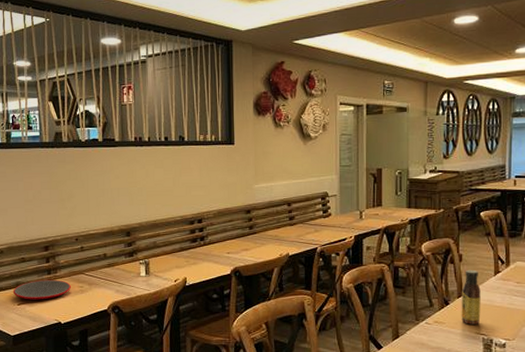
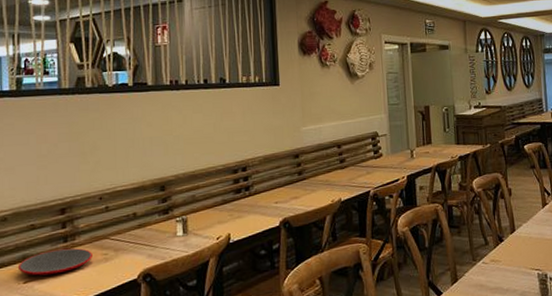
sauce bottle: present [461,269,481,324] -> none [513,203,534,261]

